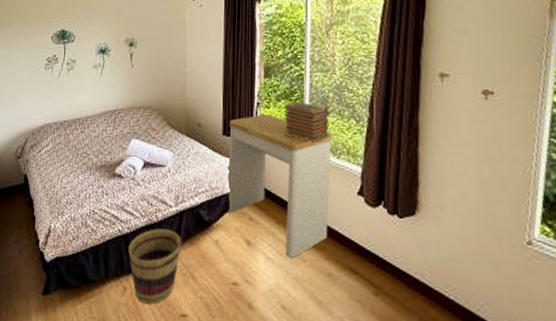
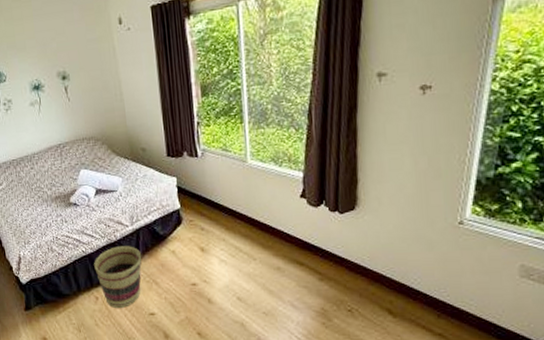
desk: present [228,114,333,258] -> none [172,132,275,258]
book stack: present [283,102,330,143] -> none [223,116,270,154]

